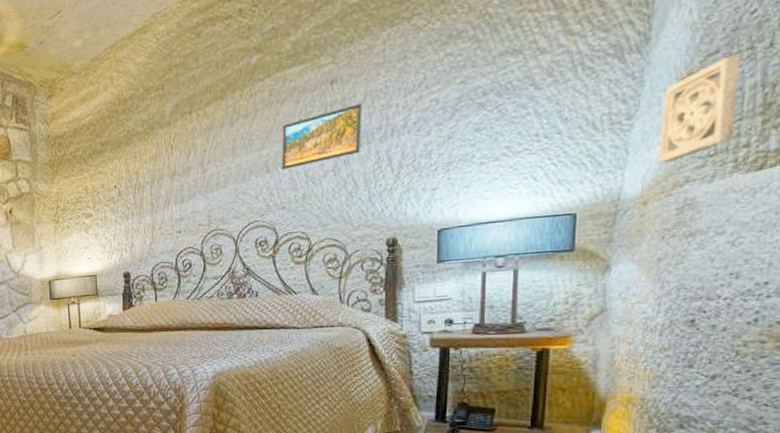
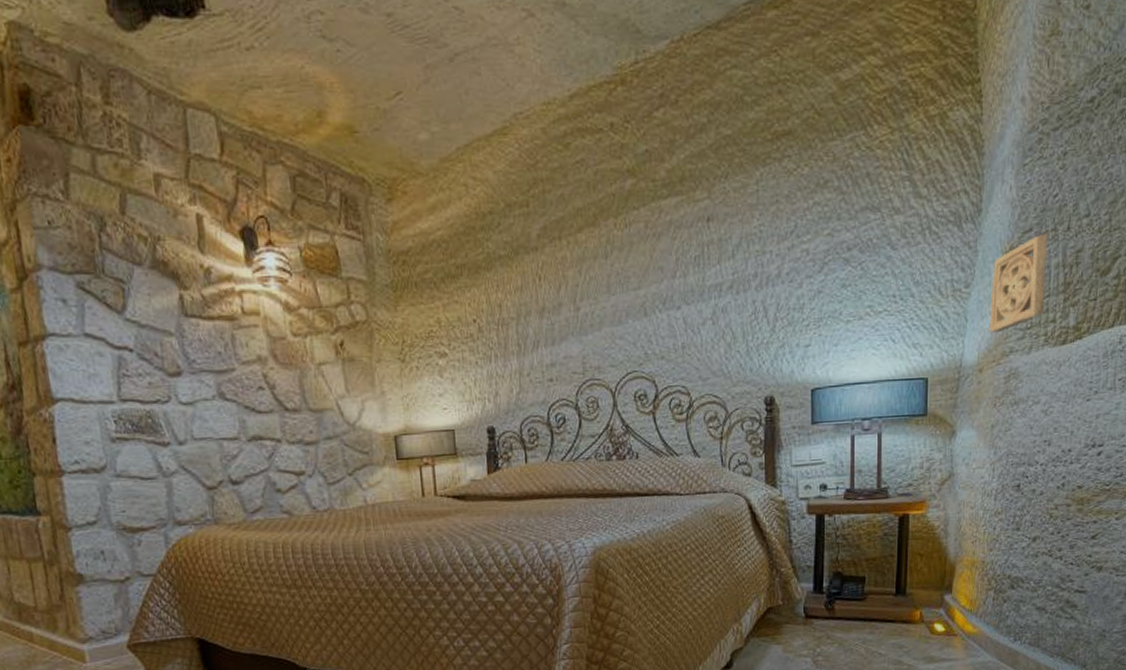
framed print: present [281,102,362,170] -> none [658,246,738,314]

